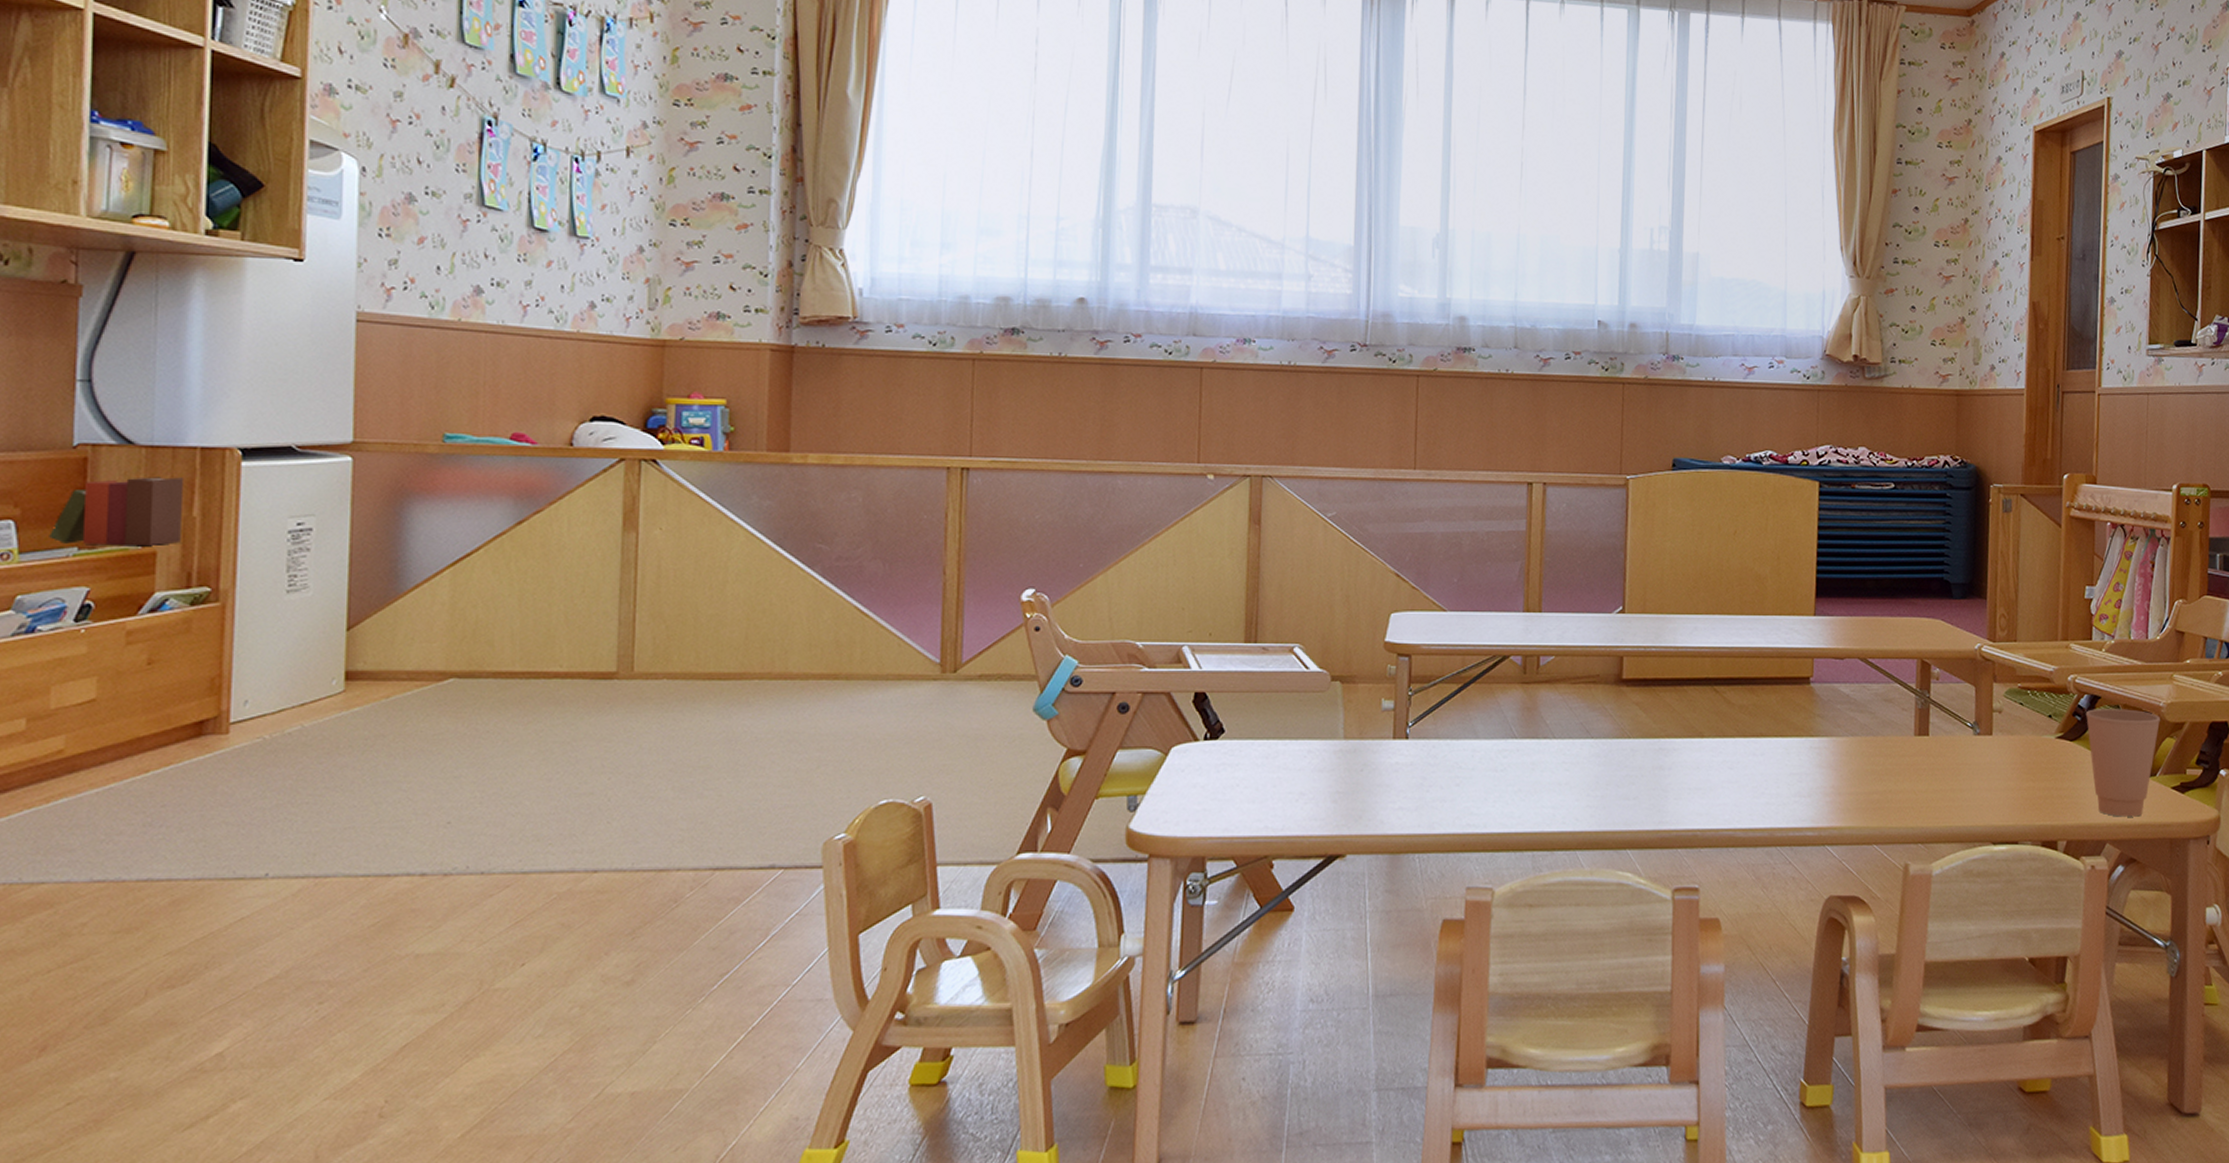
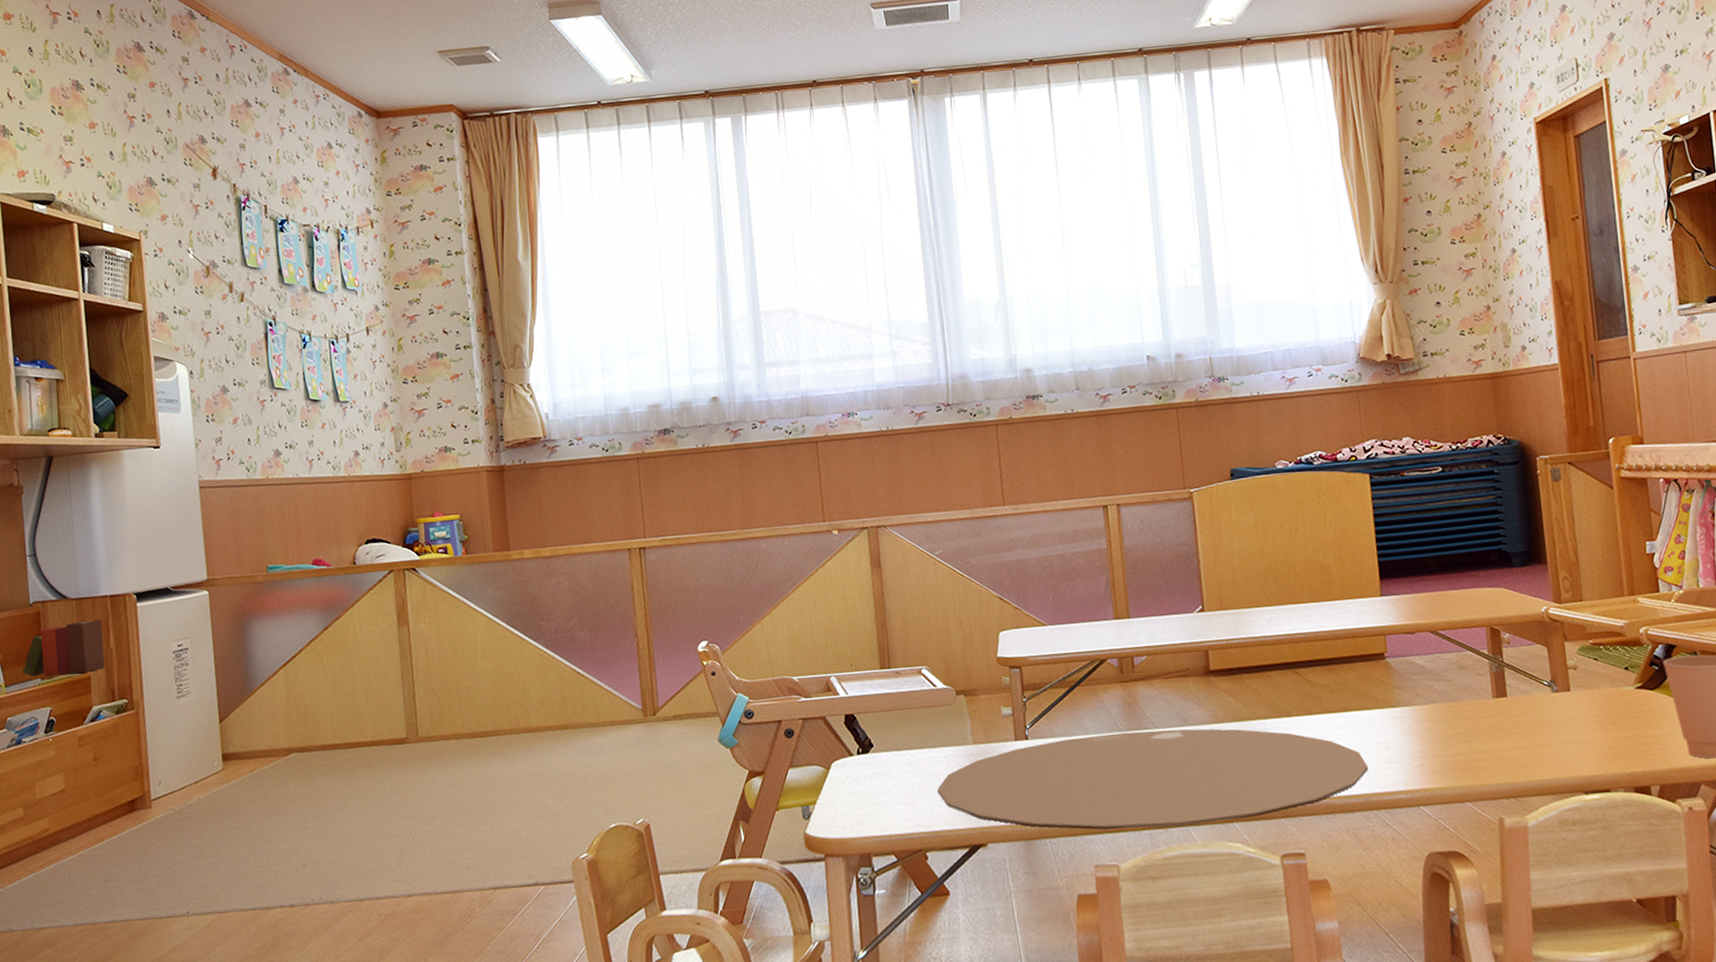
placemat: none [1294,740,1777,850] -> present [937,729,1368,830]

